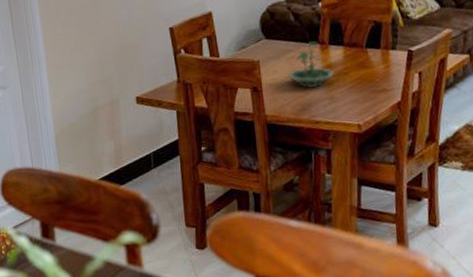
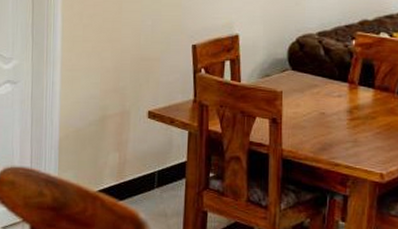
terrarium: present [287,41,335,88] -> none [310,79,362,128]

